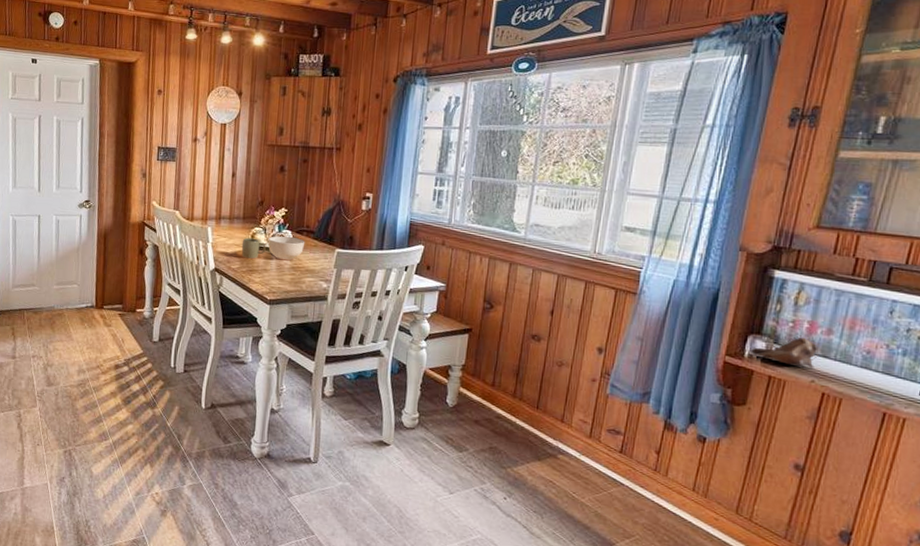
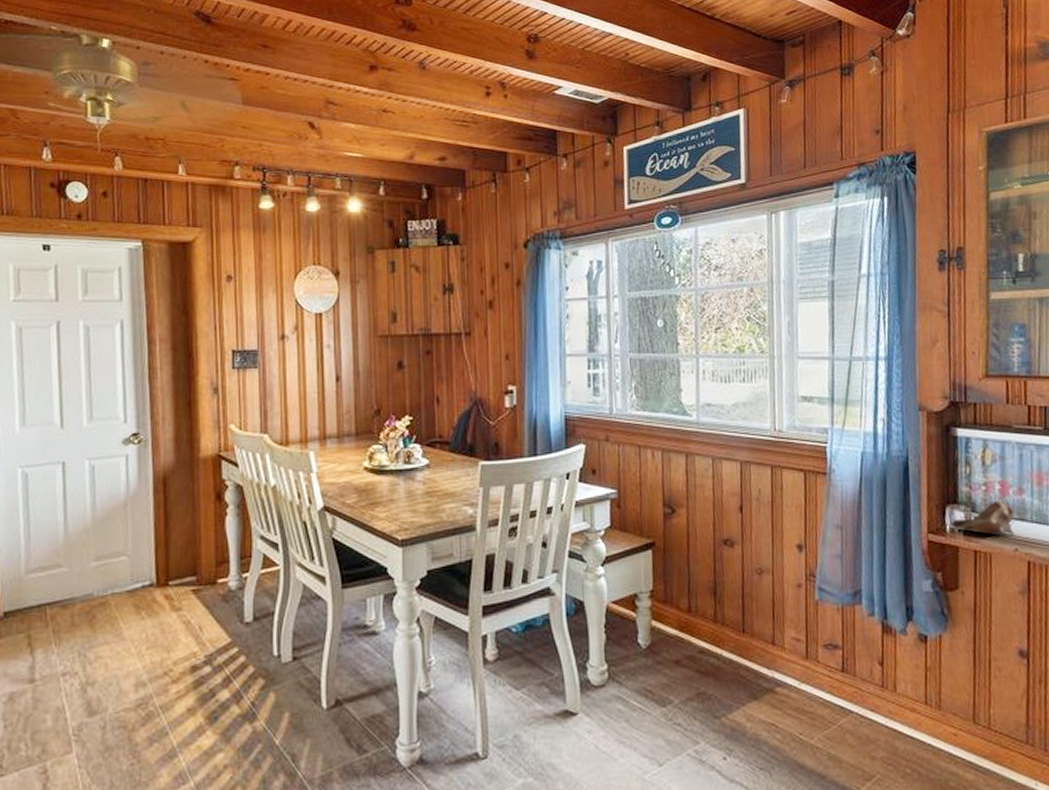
mug: present [241,237,266,260] -> none [357,459,390,489]
bowl: present [267,235,306,261] -> none [391,451,440,485]

